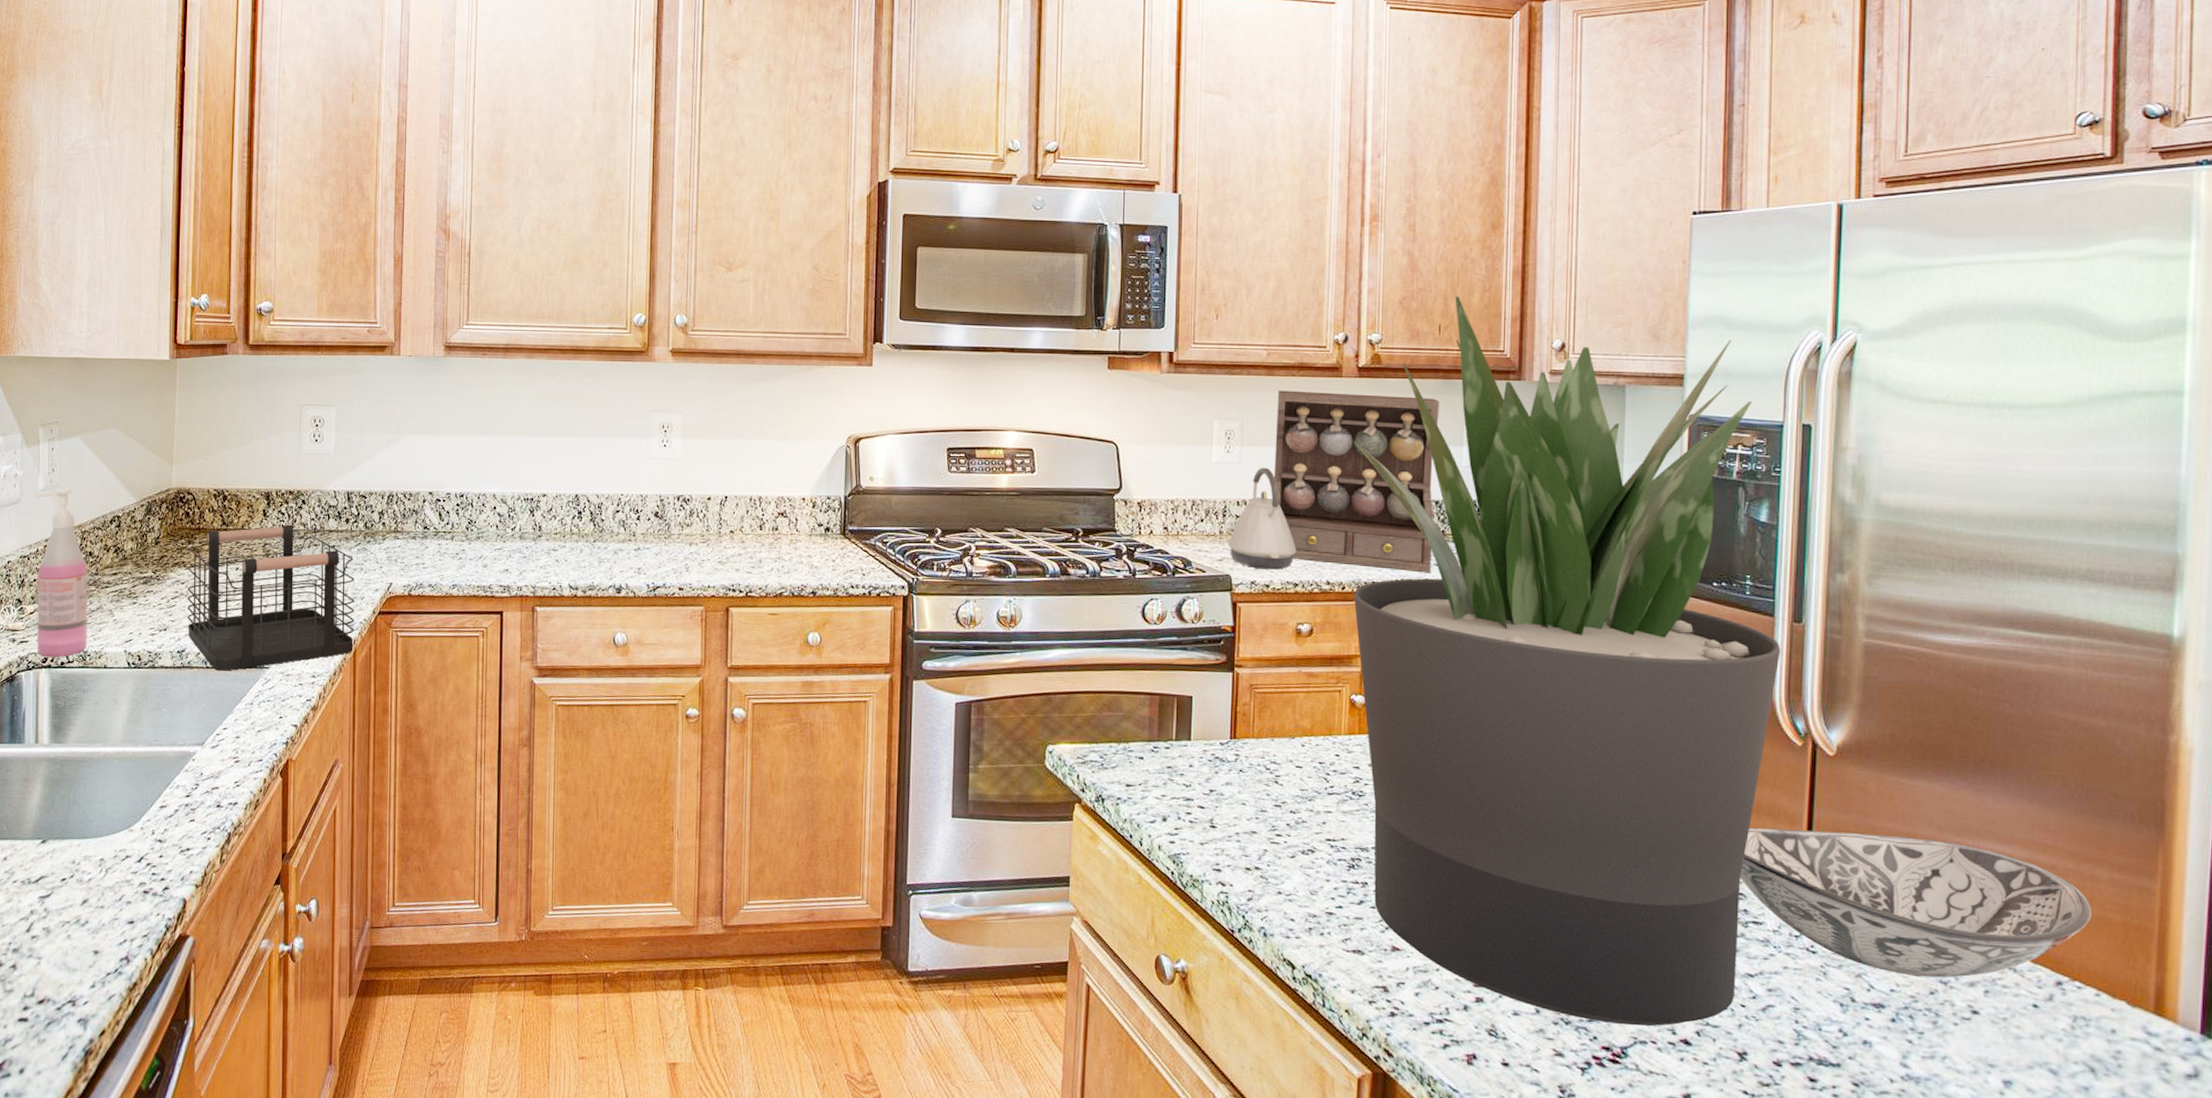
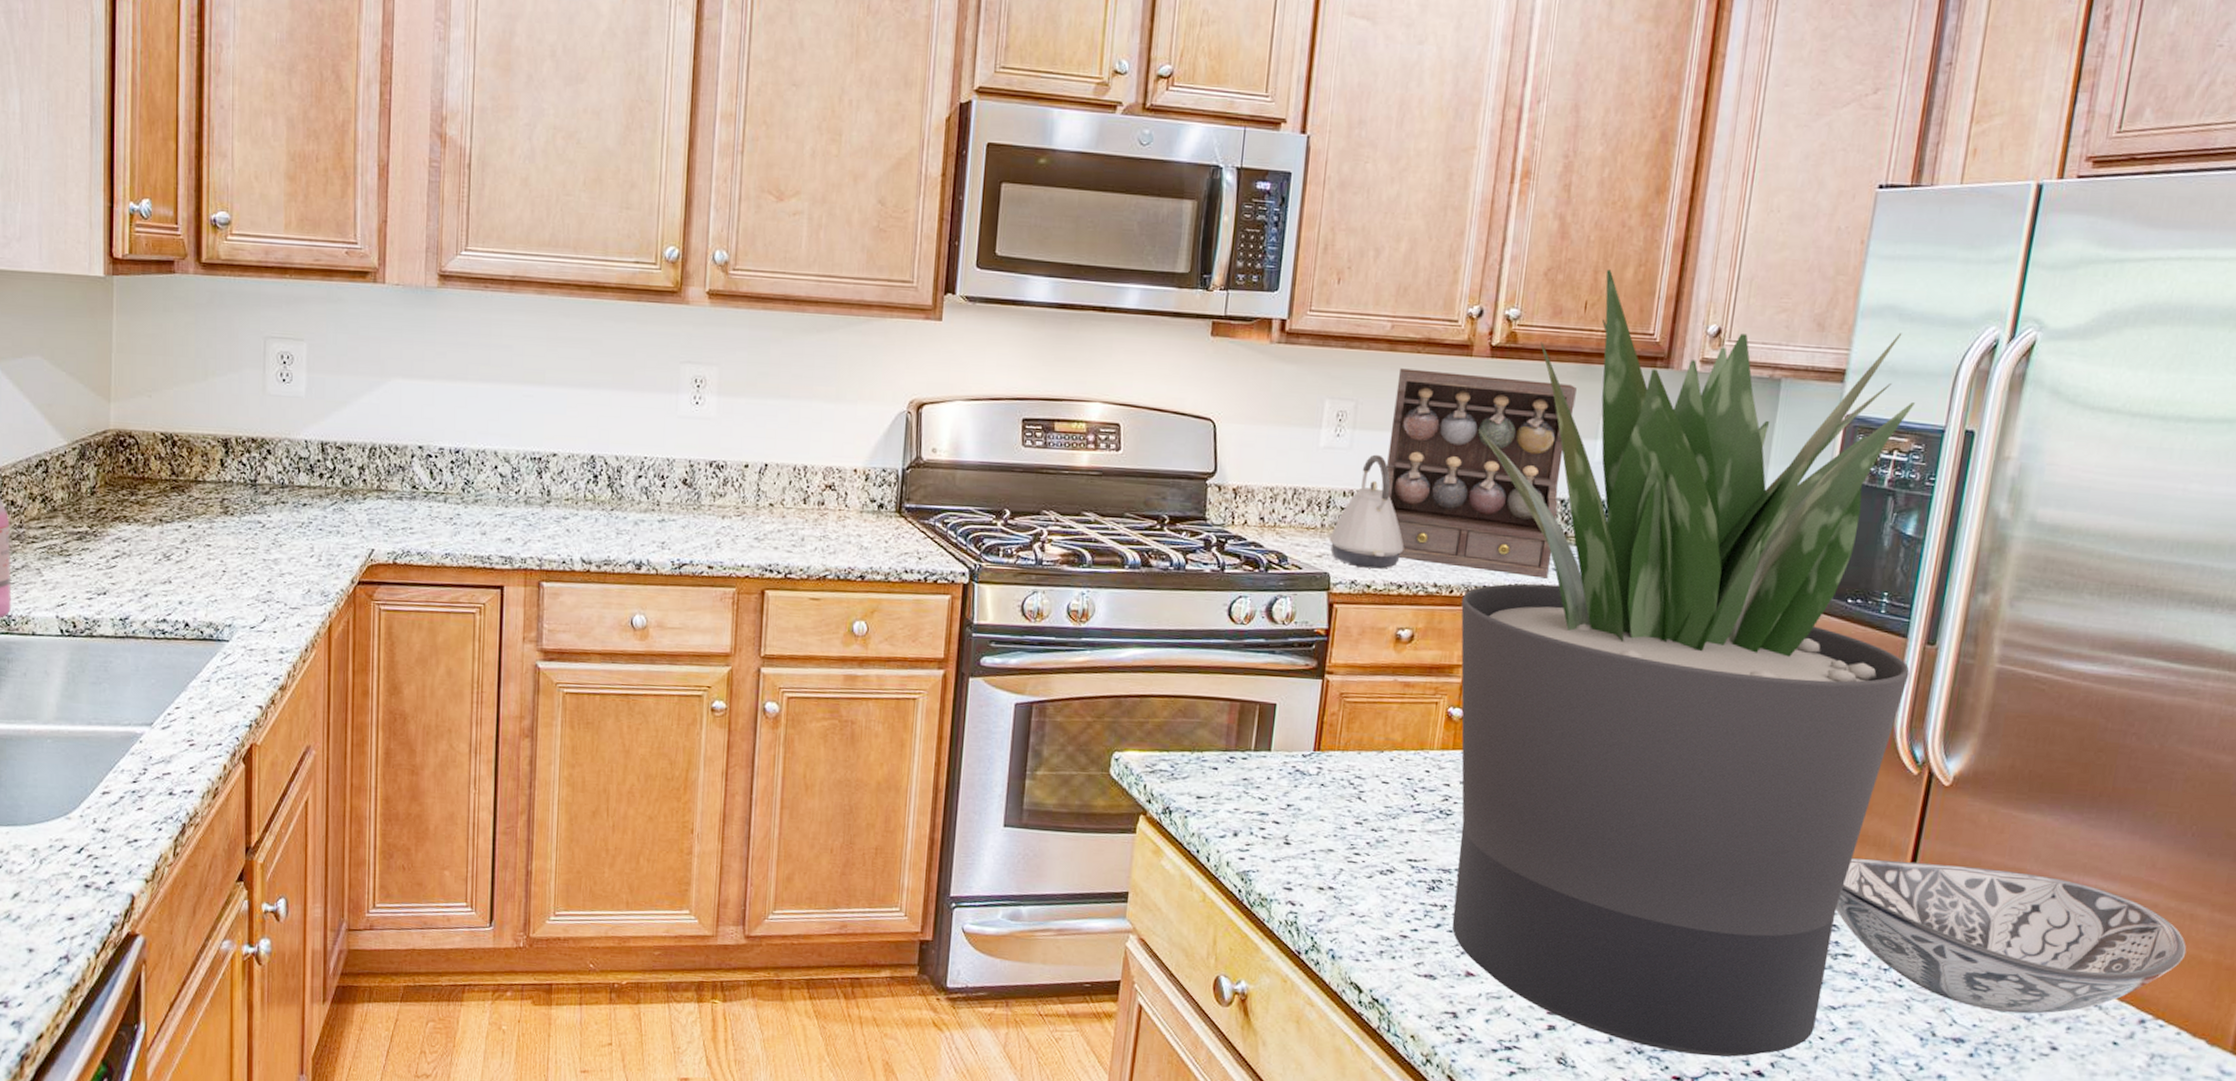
dish rack: present [187,524,354,671] -> none [130,477,330,643]

